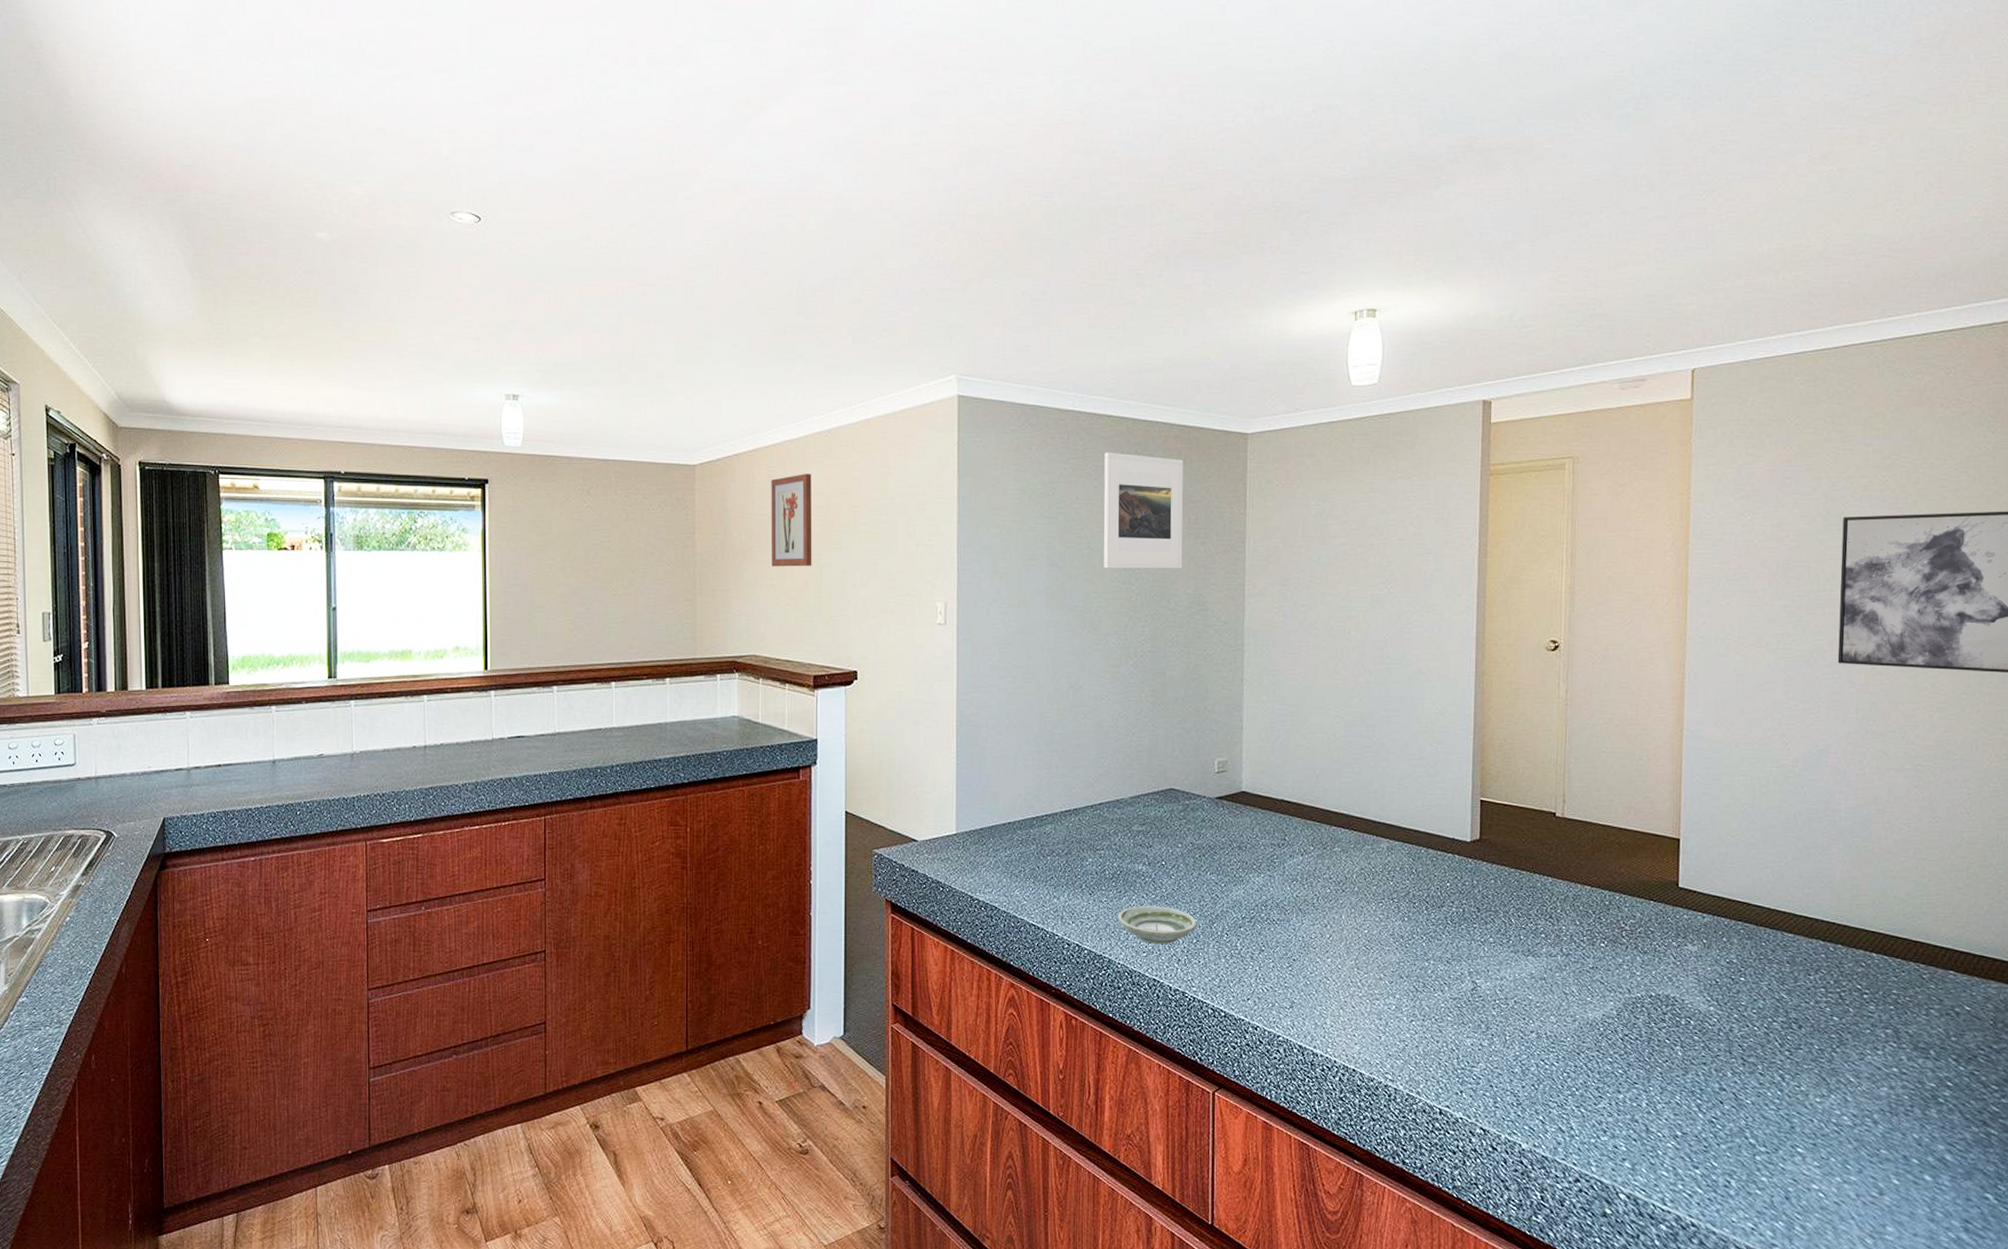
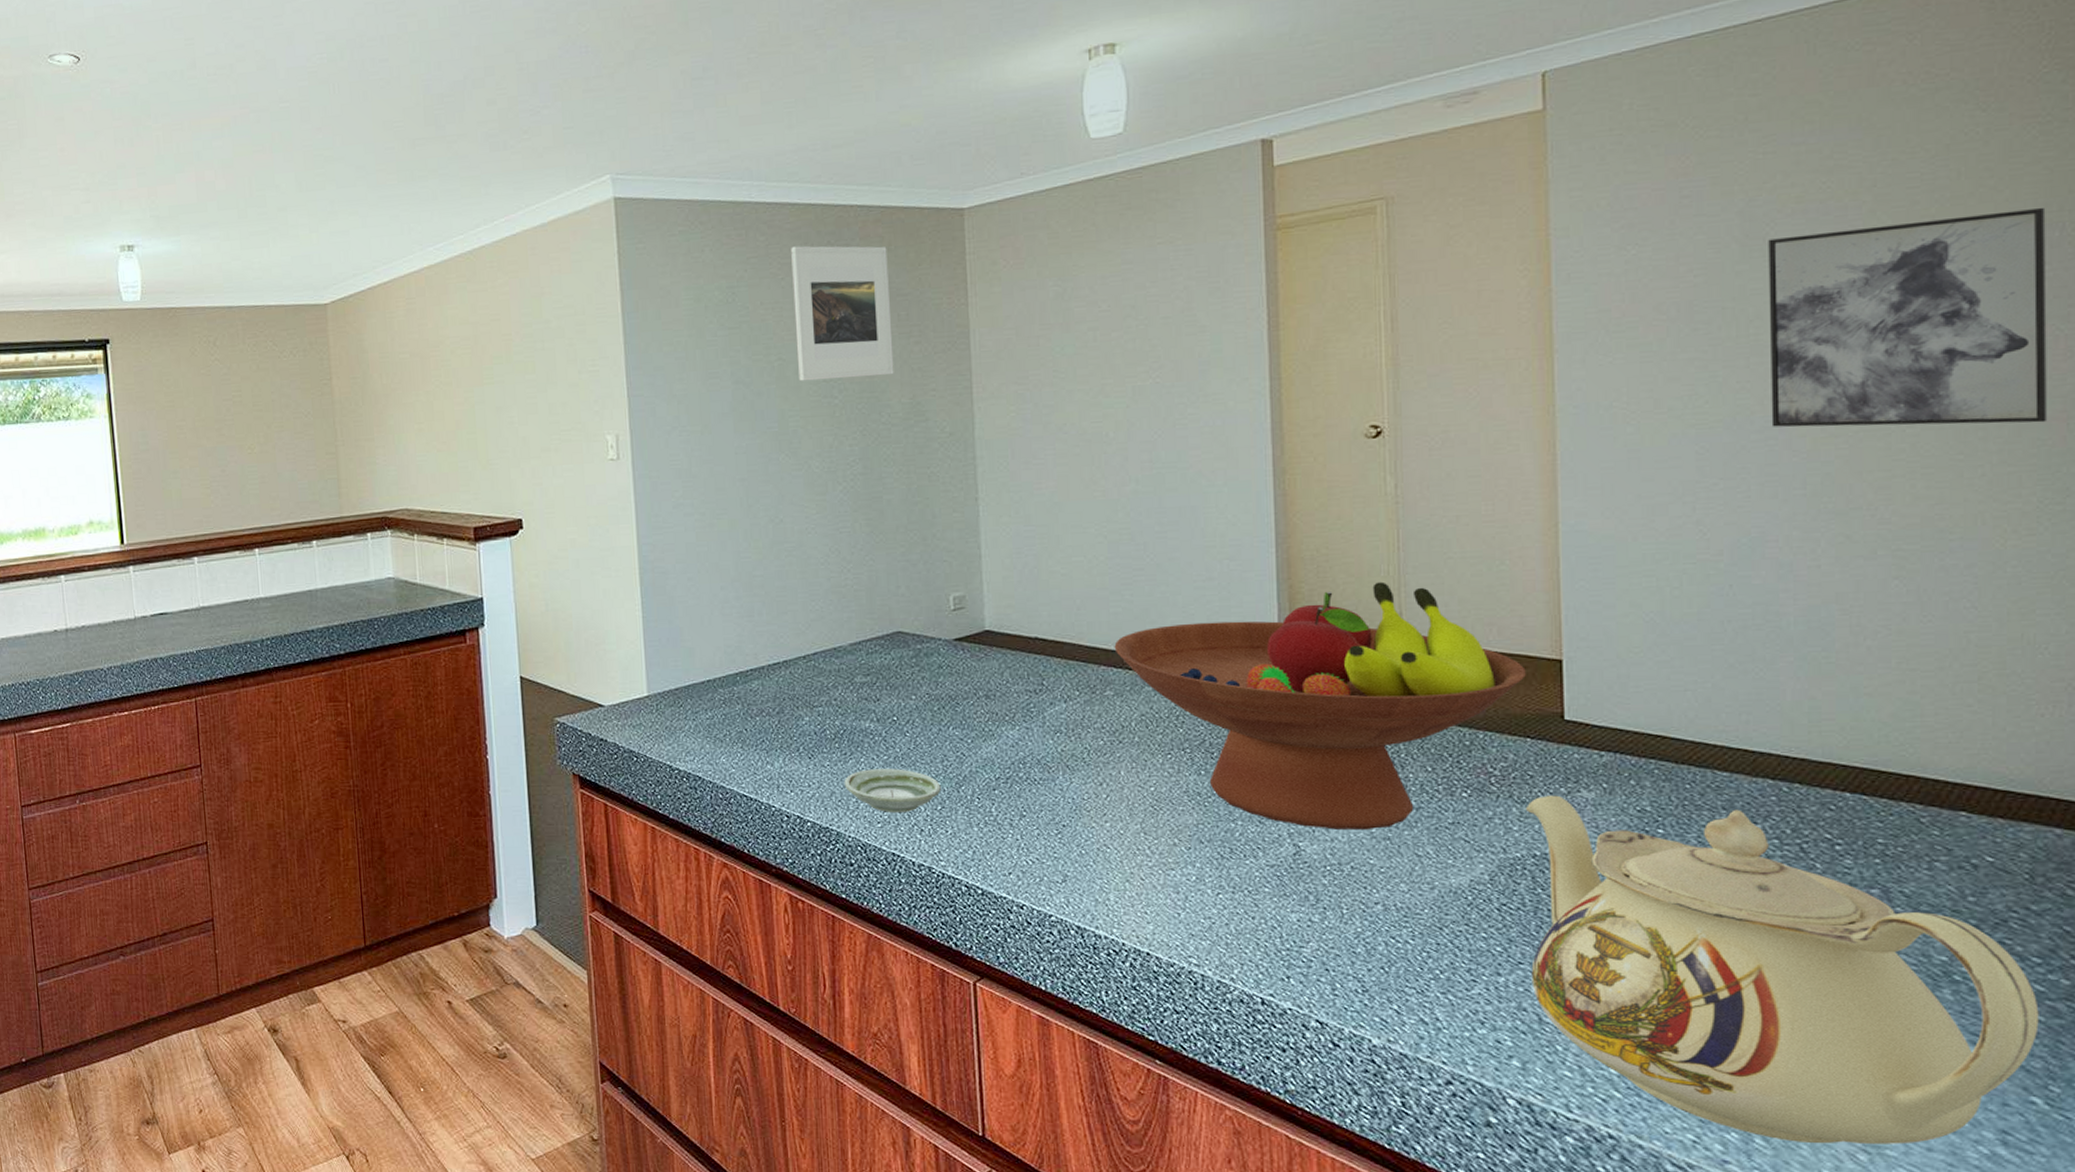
wall art: present [771,474,812,567] -> none [410,302,463,409]
fruit bowl: none [1343,768,1653,972] -> present [1114,581,1526,831]
teapot: none [1643,948,1994,1231] -> present [1525,795,2039,1144]

